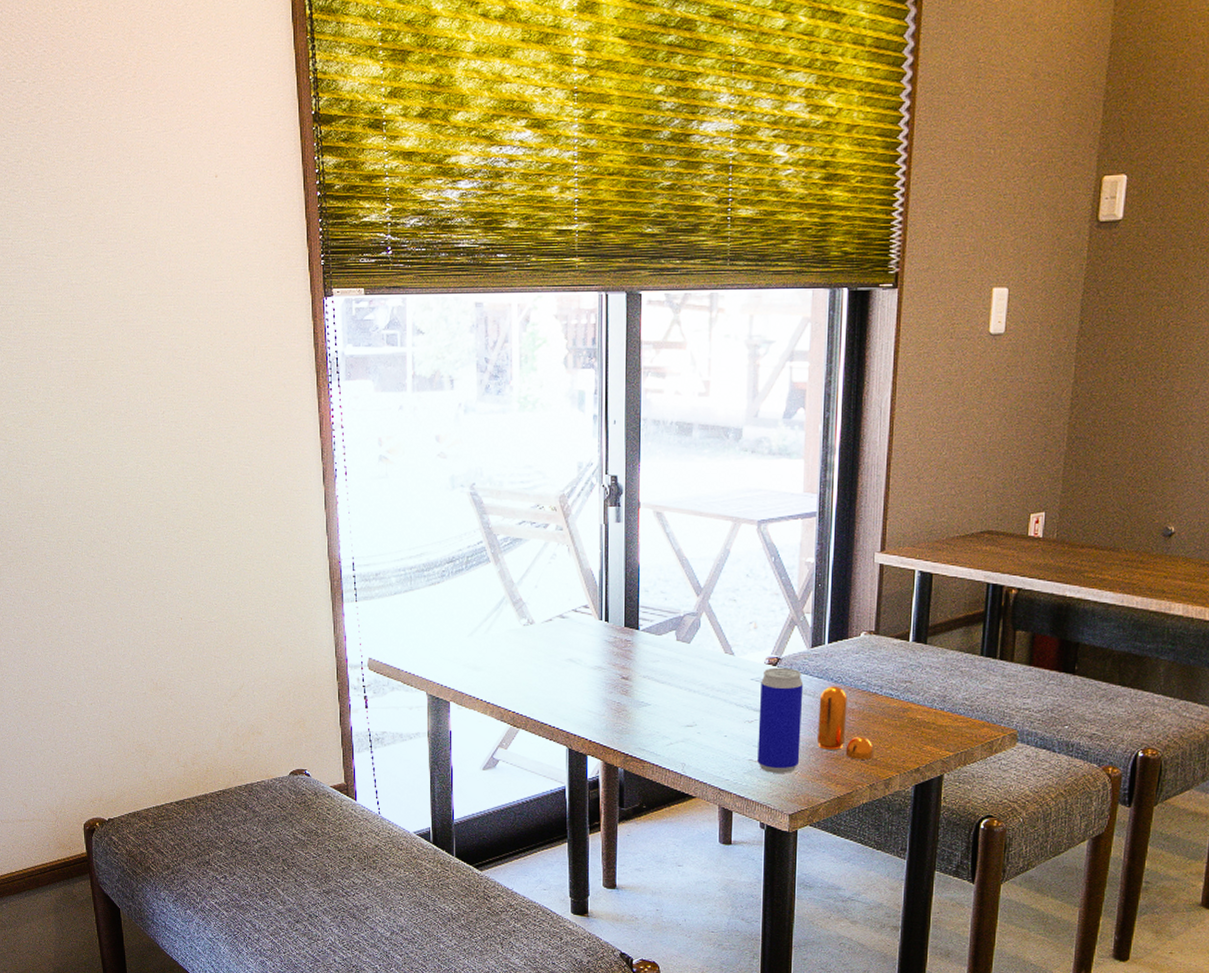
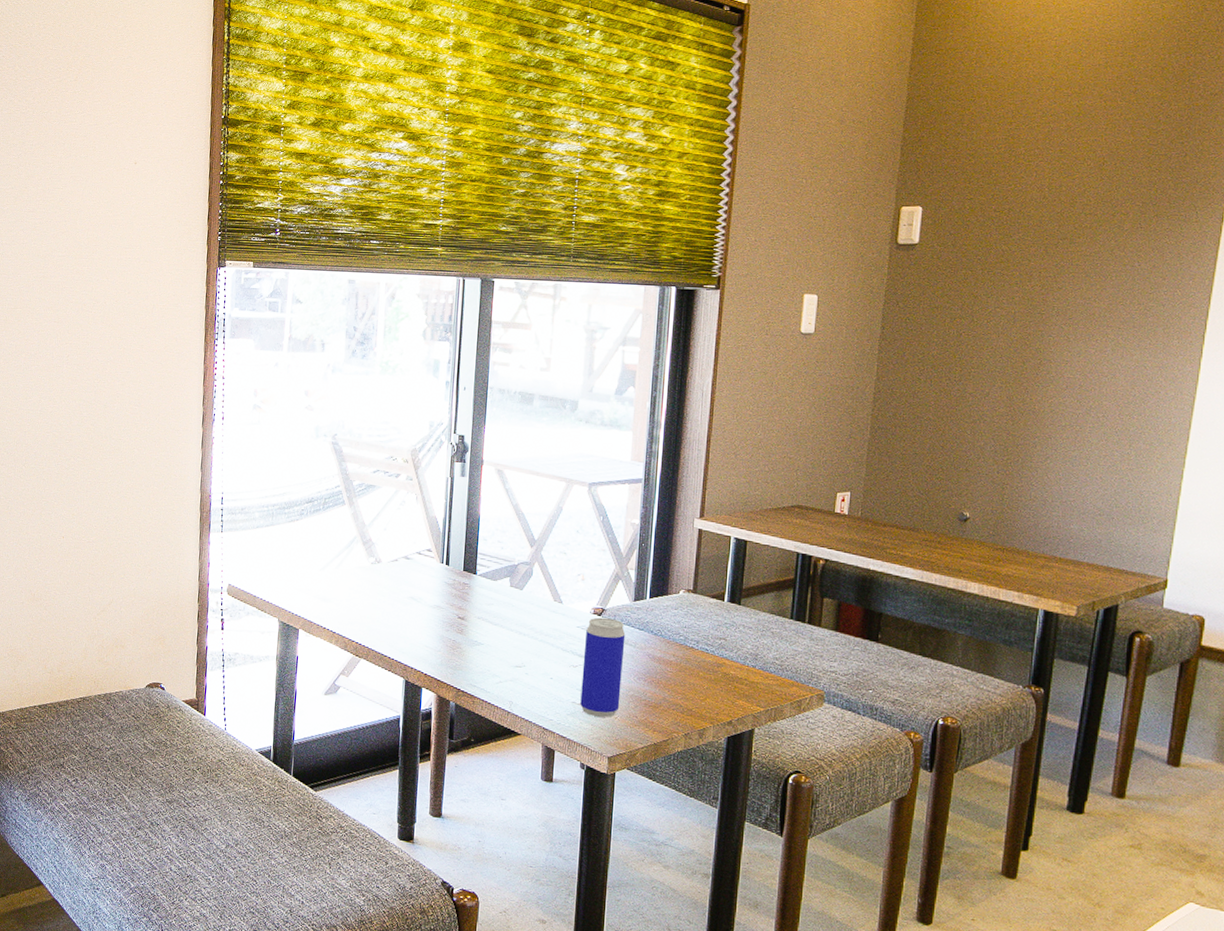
pepper shaker: present [816,686,875,760] -> none [636,637,690,710]

